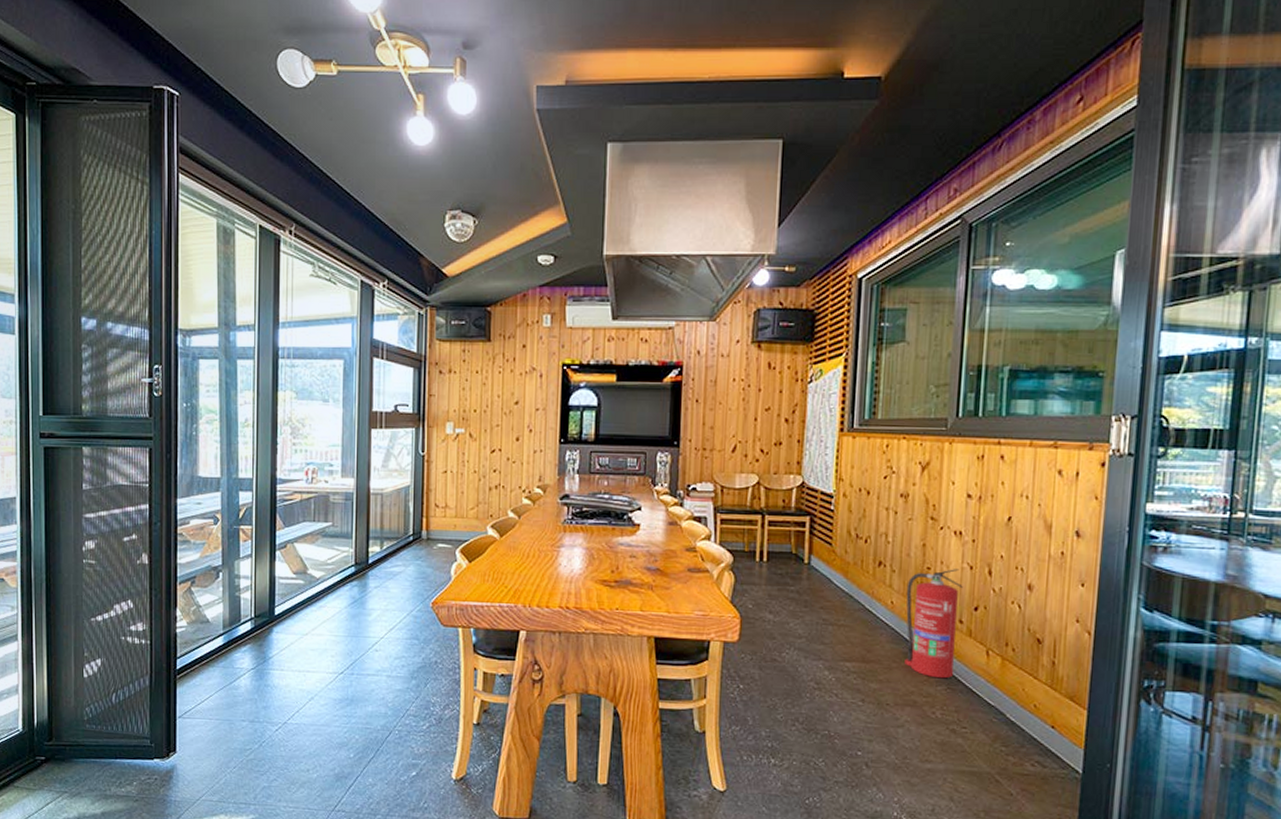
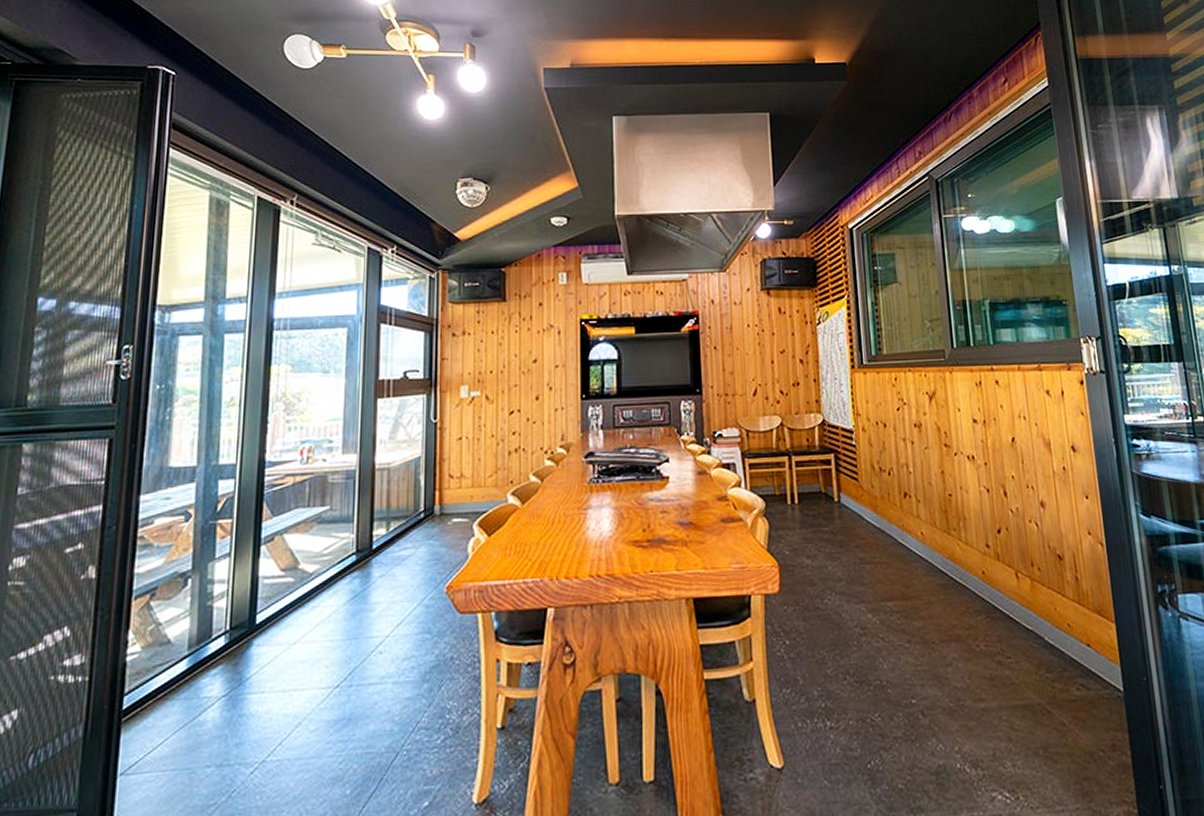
fire extinguisher: present [904,569,963,679] -> none [933,493,990,608]

